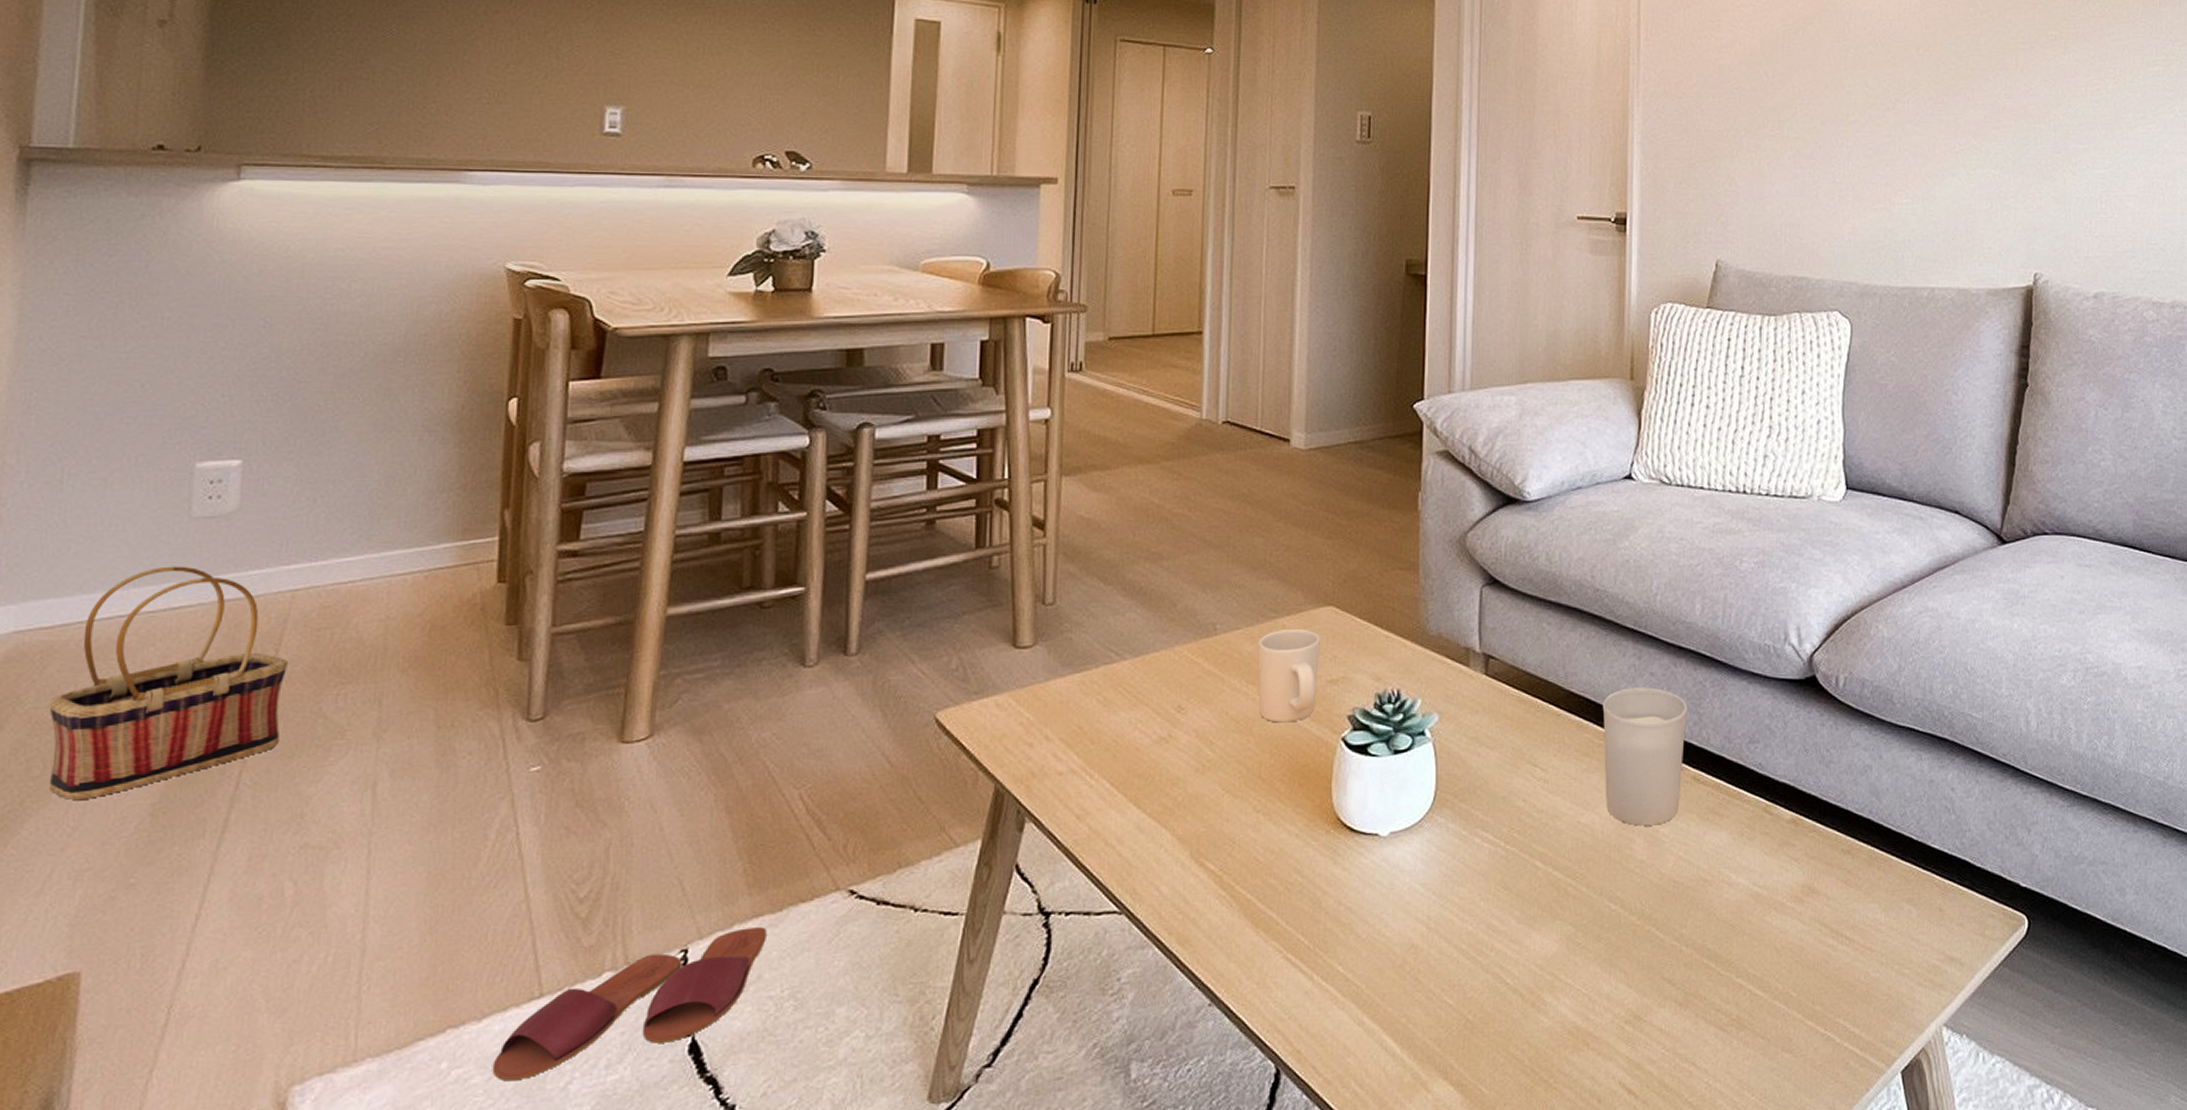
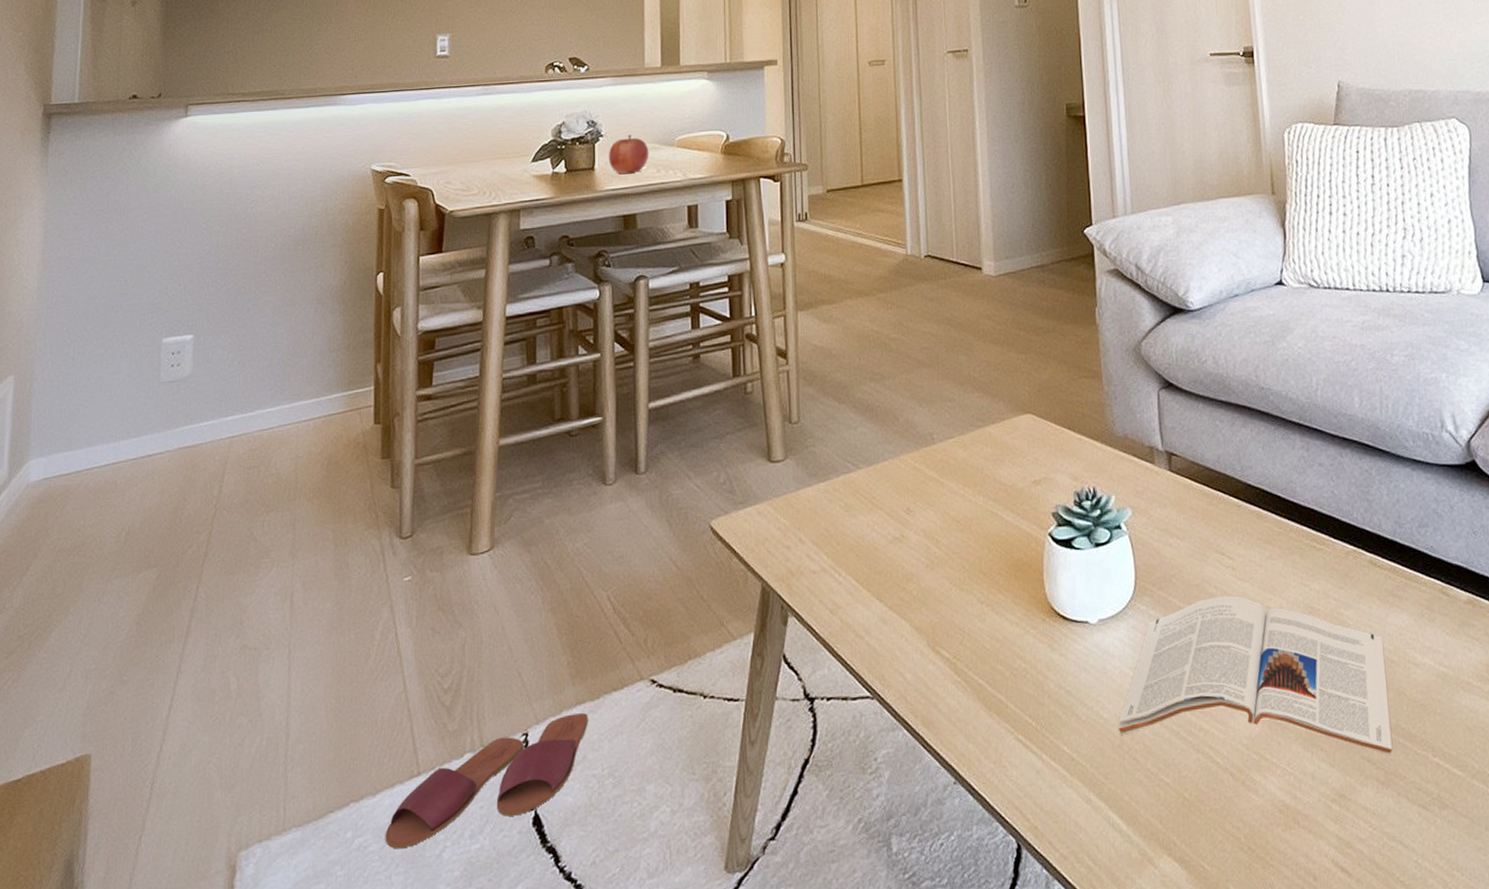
basket: present [48,566,289,800] -> none [67,421,229,612]
fruit: none [831,252,885,300] -> present [608,134,649,174]
mug: present [1258,628,1320,723] -> none [970,435,1023,521]
magazine: none [1401,809,1698,976] -> present [1118,595,1392,755]
candle holder: present [1602,687,1688,826] -> none [1278,477,1360,610]

